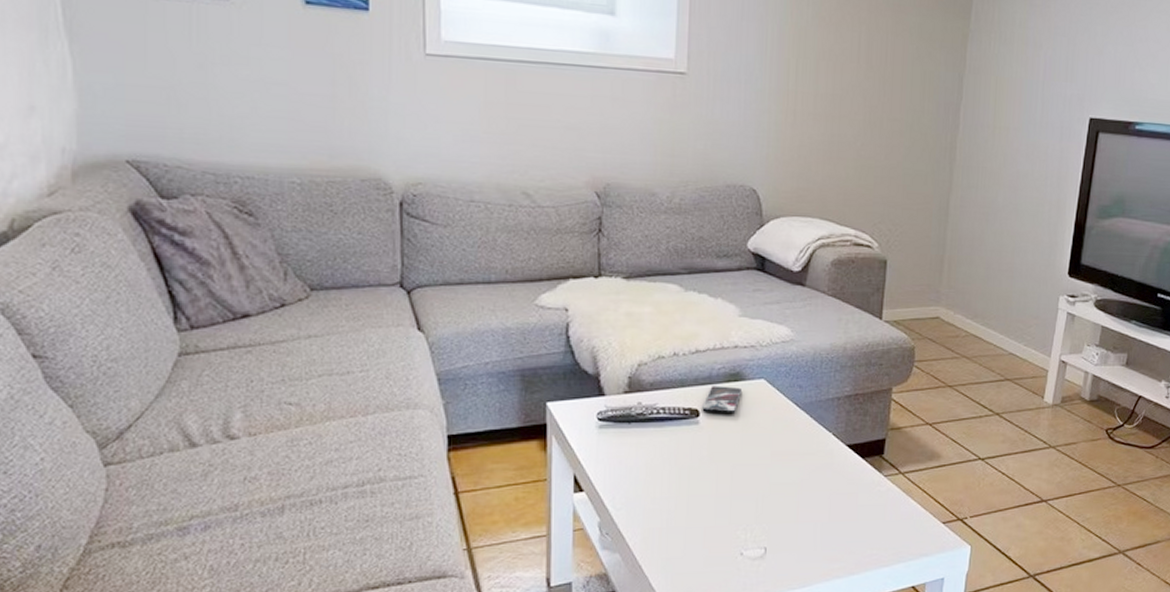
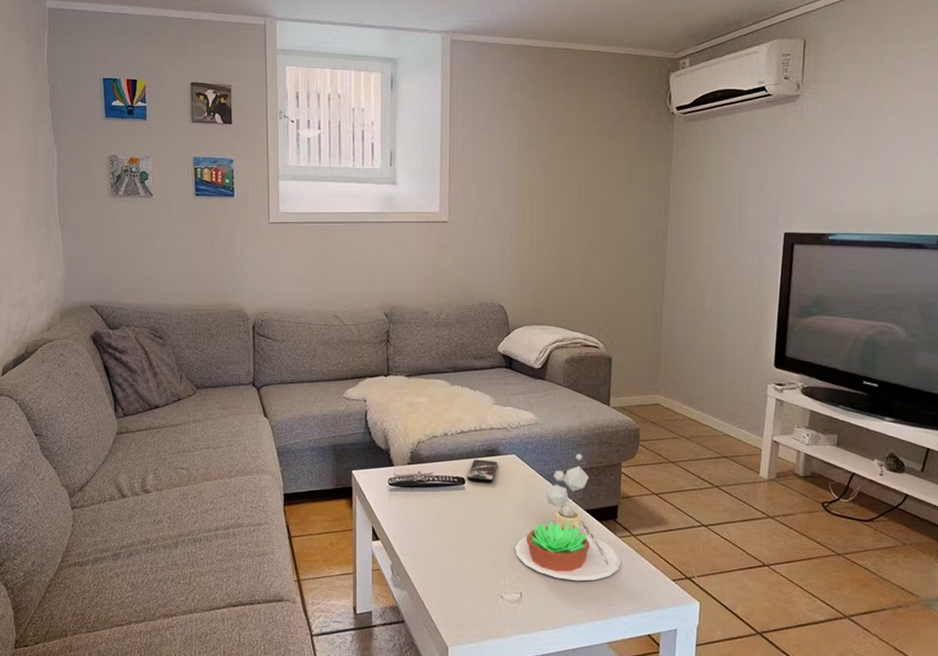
succulent plant: none [760,378,886,530] -> present [515,454,621,581]

